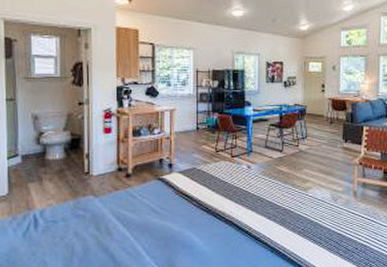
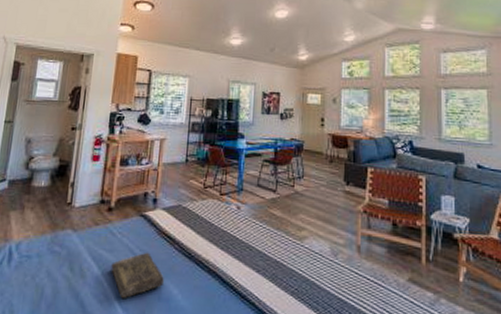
book: none [135,209,185,249] -> present [111,252,164,299]

